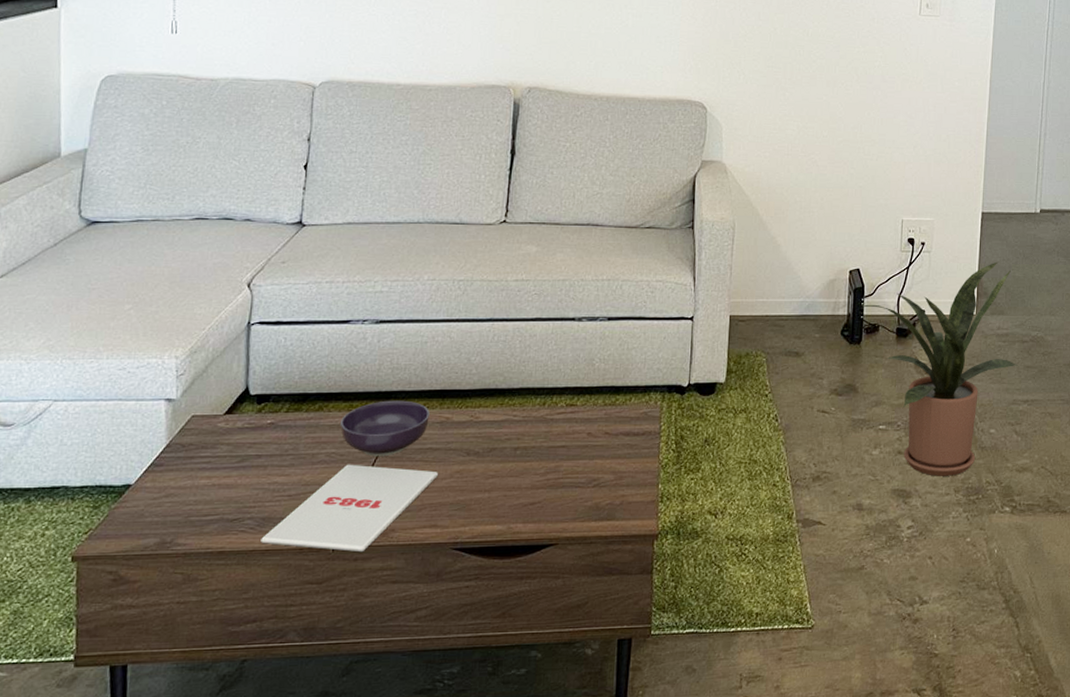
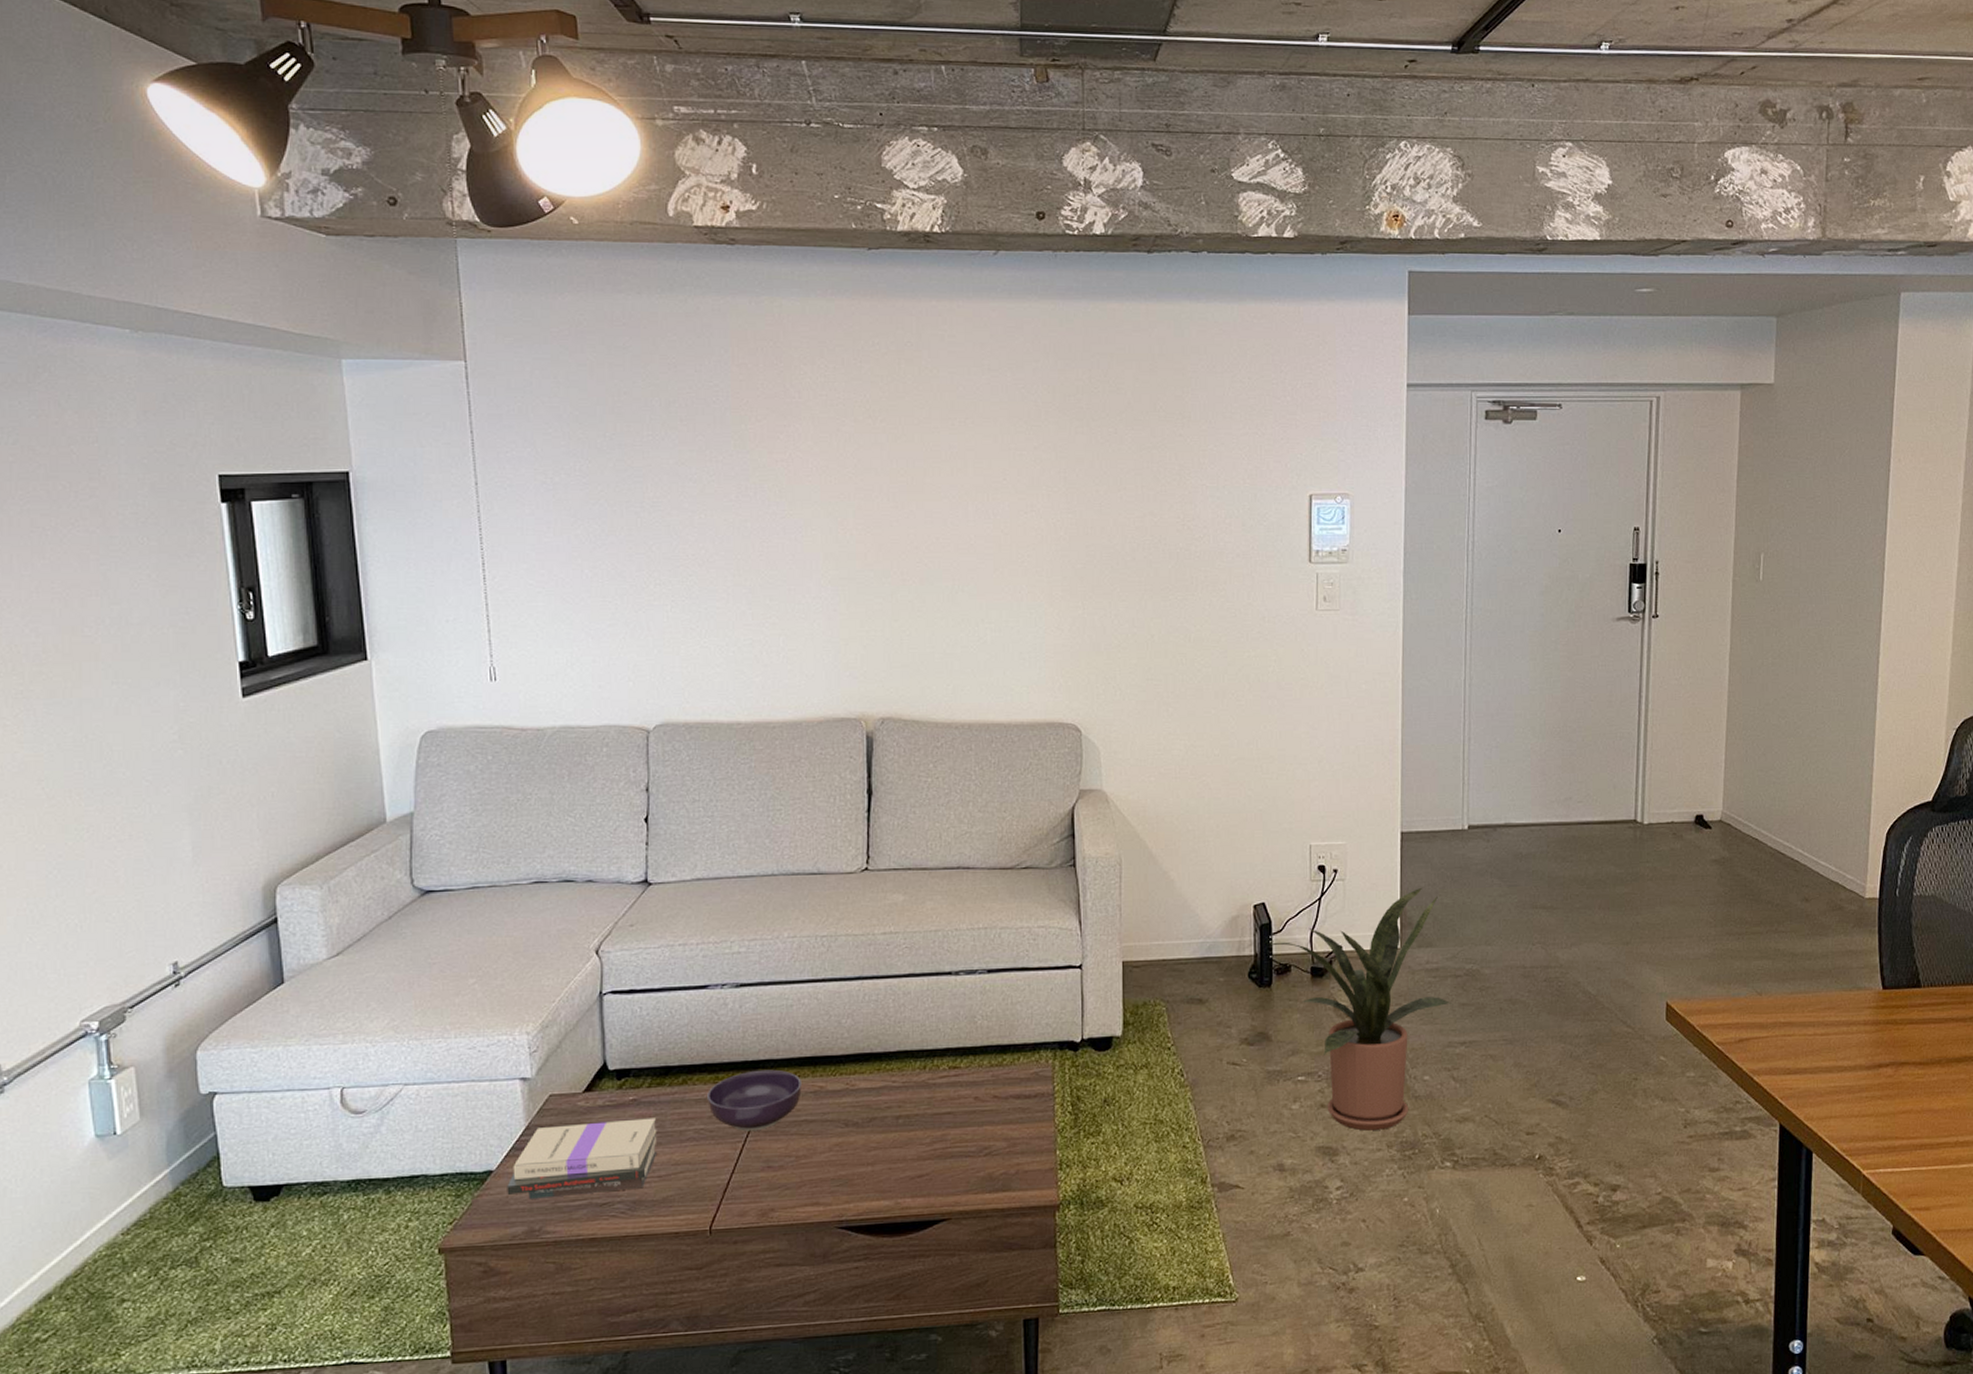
books: none [143,441,291,513] -> present [507,1118,658,1199]
magazine: present [260,464,439,553] -> none [633,1140,817,1235]

